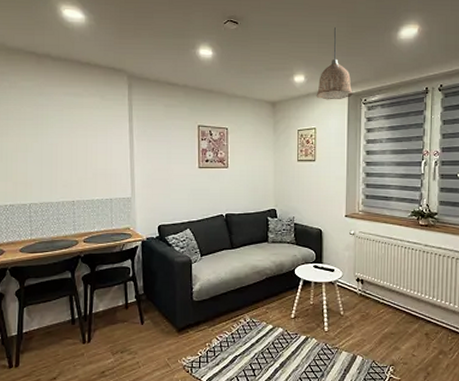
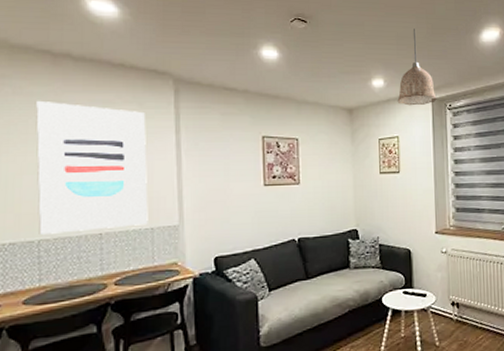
wall art: none [26,93,108,199] -> present [36,100,148,235]

